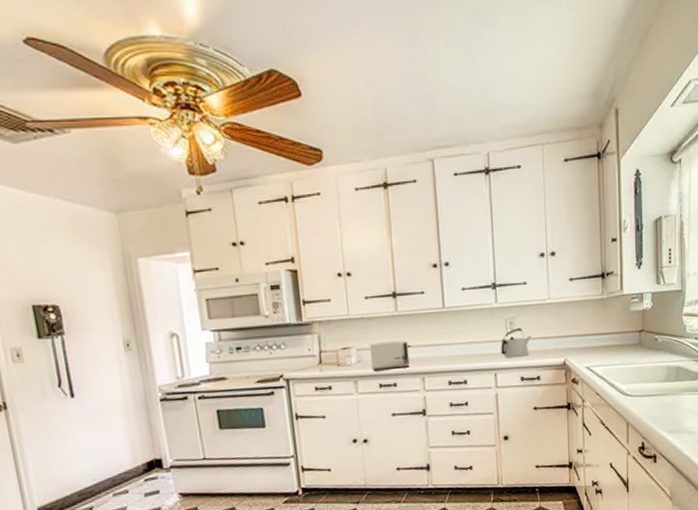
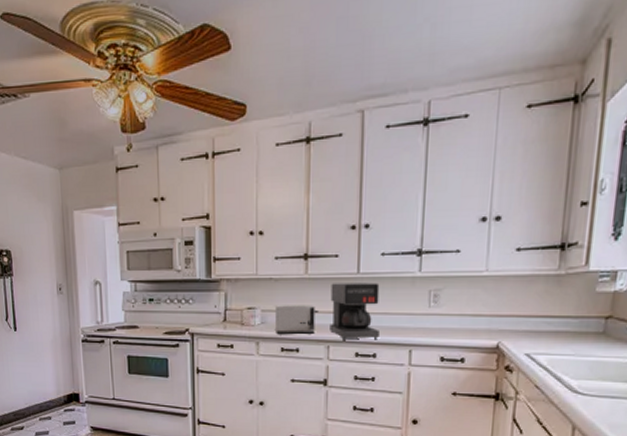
coffee maker: none [420,315,468,370] -> present [330,283,380,340]
kettle: present [501,328,531,359] -> none [420,302,459,335]

